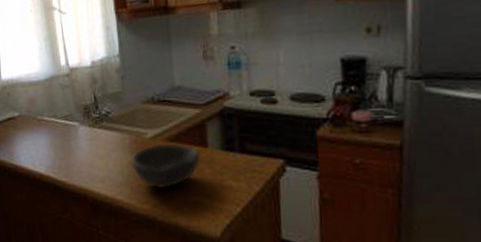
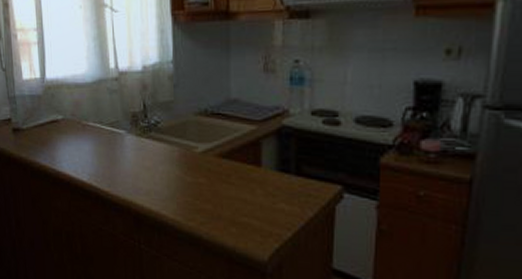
bowl: present [131,143,201,189] -> none [179,159,253,207]

